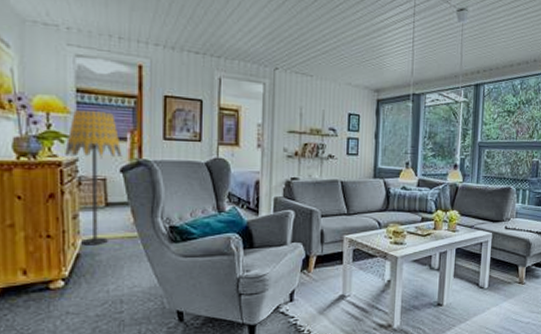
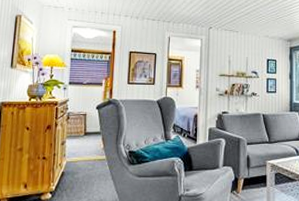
floor lamp: present [65,109,122,246] -> none [60,64,99,166]

